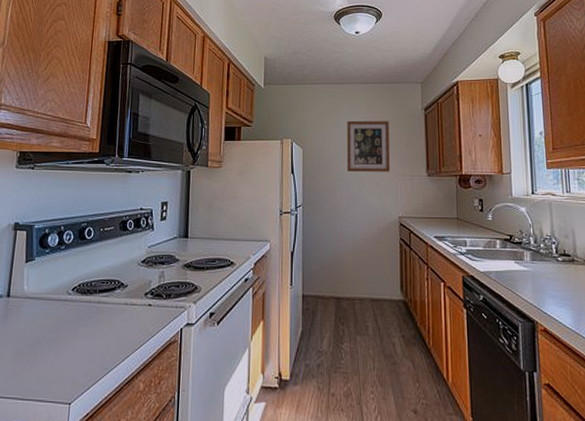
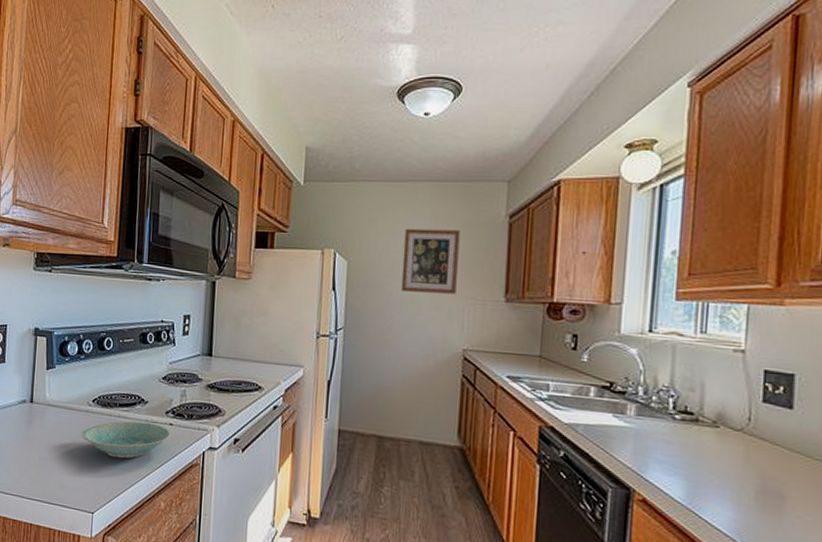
bowl: none [60,305,150,344] -> present [81,421,171,459]

